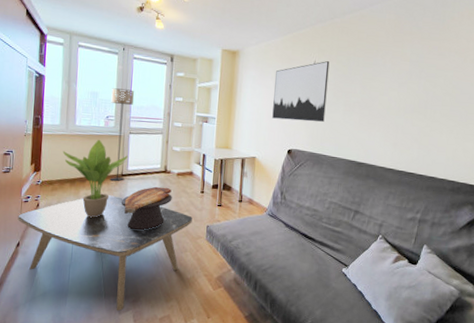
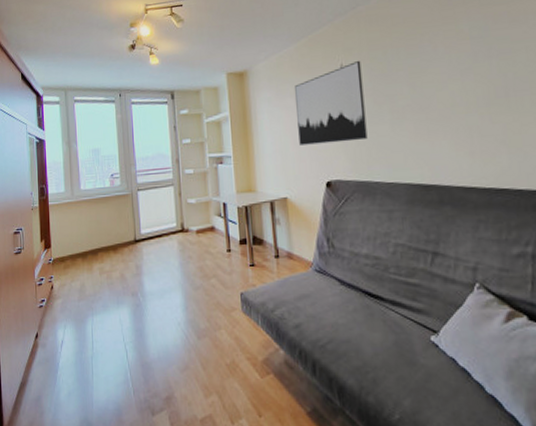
coffee table: present [18,195,192,312] -> none [33,267,222,413]
potted plant: present [62,139,128,218] -> none [71,202,139,296]
floor lamp: present [110,88,134,182] -> none [113,139,139,250]
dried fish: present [121,186,172,231] -> none [138,249,195,307]

